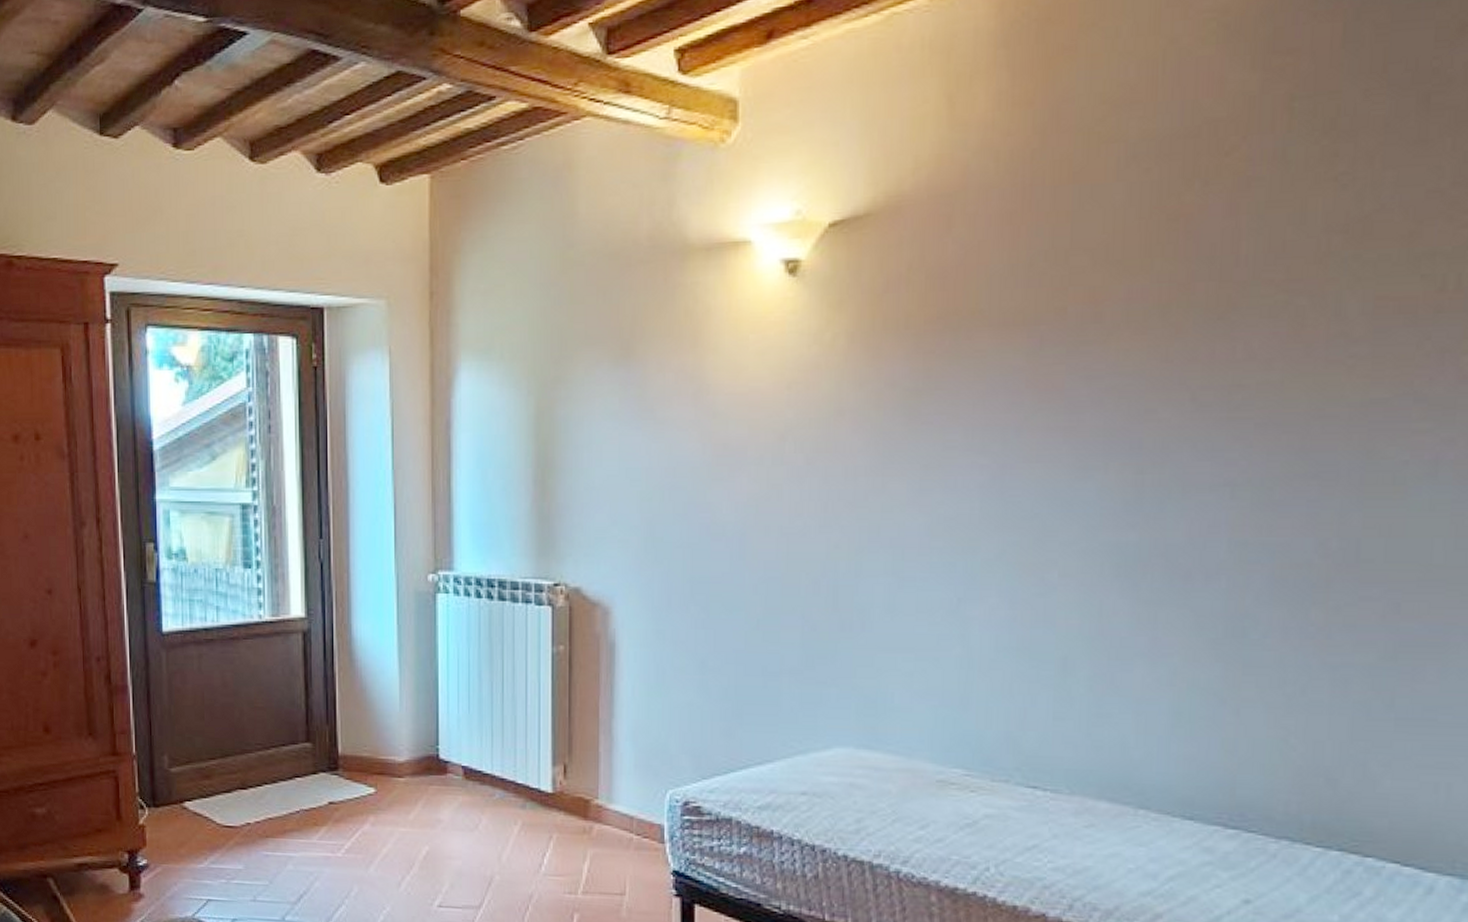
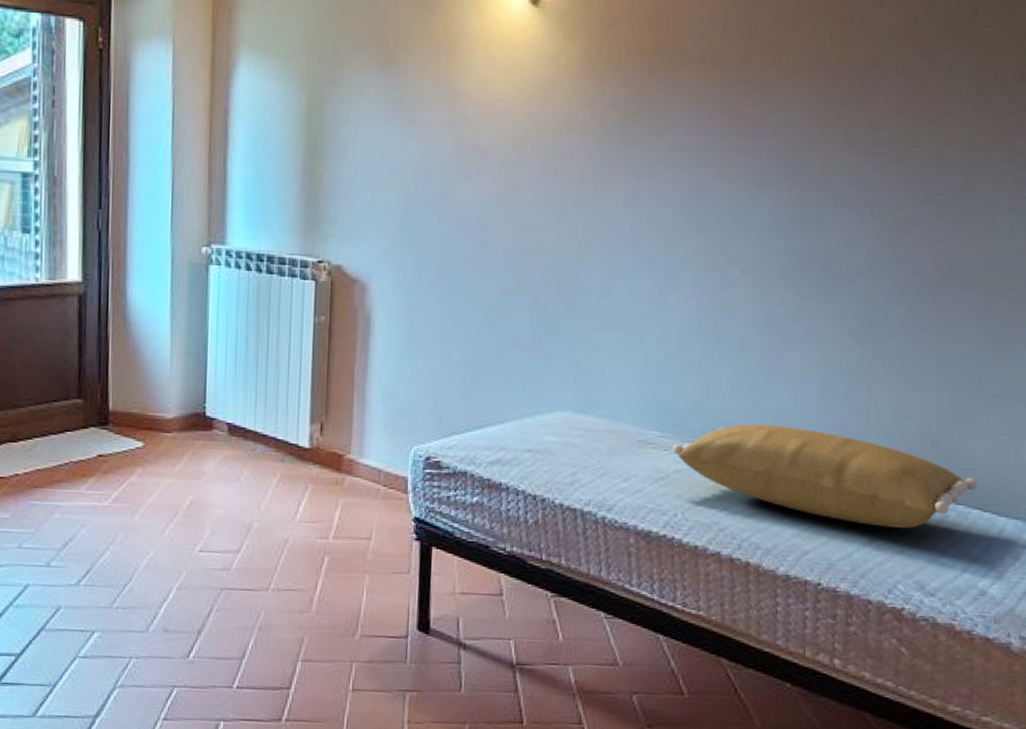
pillow: none [981,758,1395,887] -> present [673,424,979,529]

